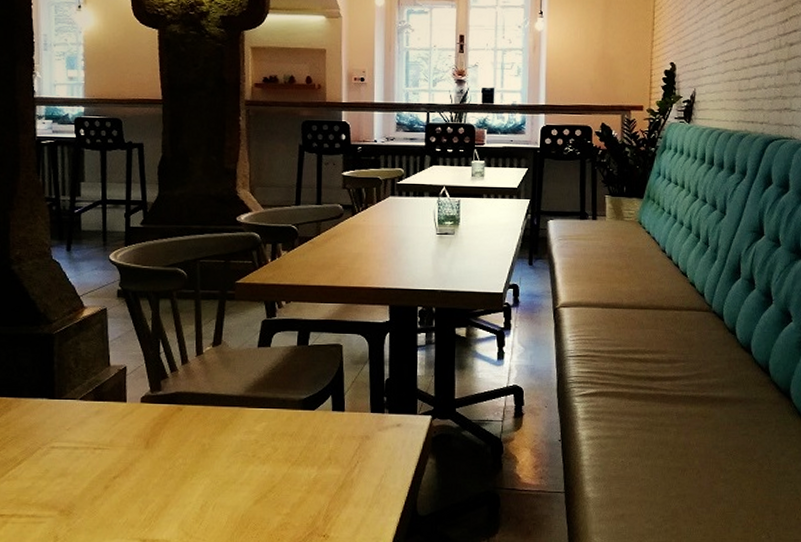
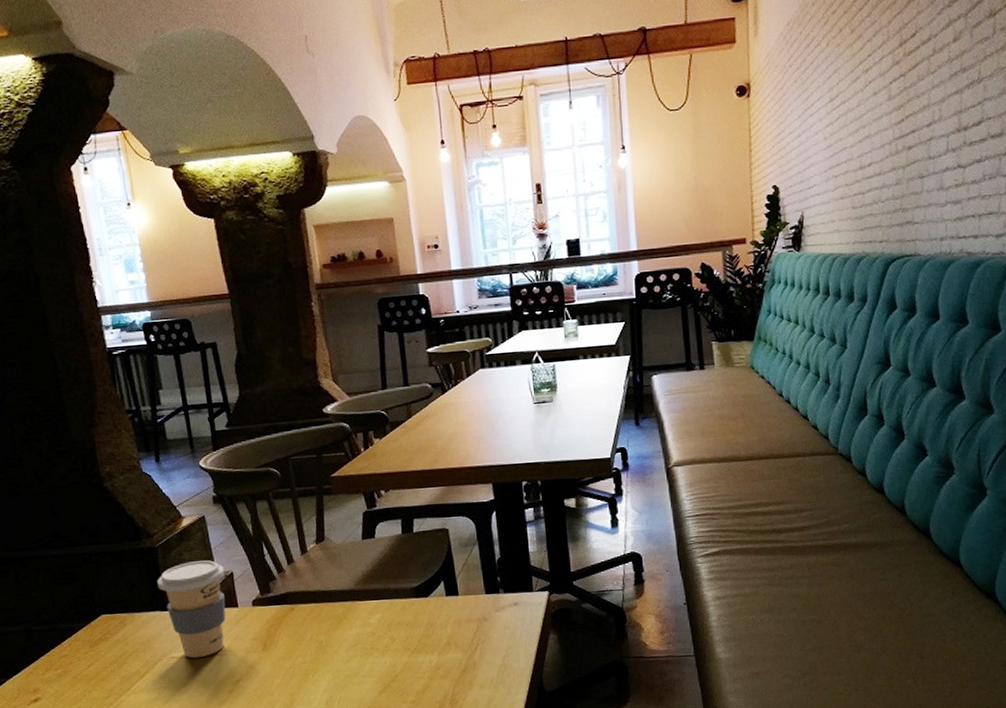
coffee cup: none [49,352,119,450] -> present [157,560,226,658]

